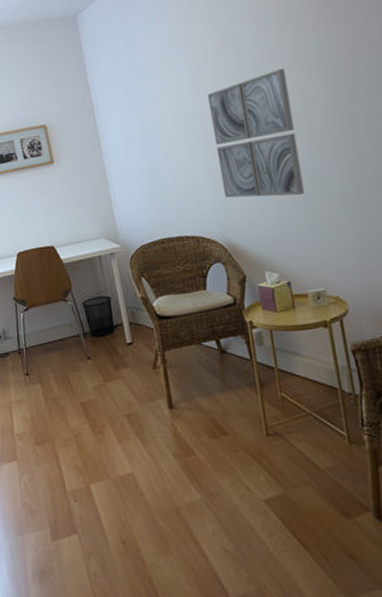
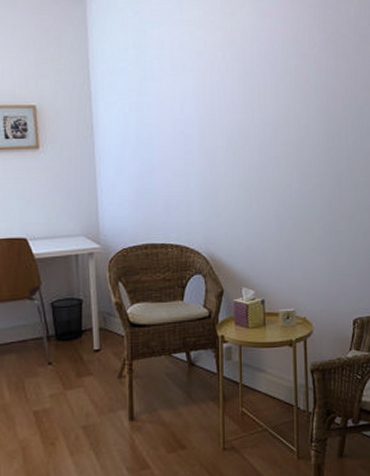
wall art: present [207,68,305,198] -> none [210,93,288,218]

